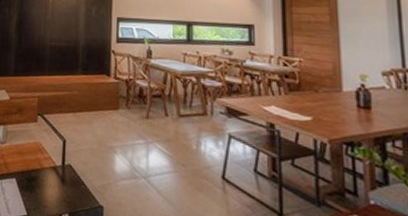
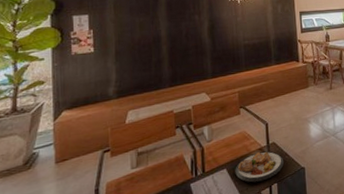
plate: none [24,170,80,207] -> present [235,151,285,183]

